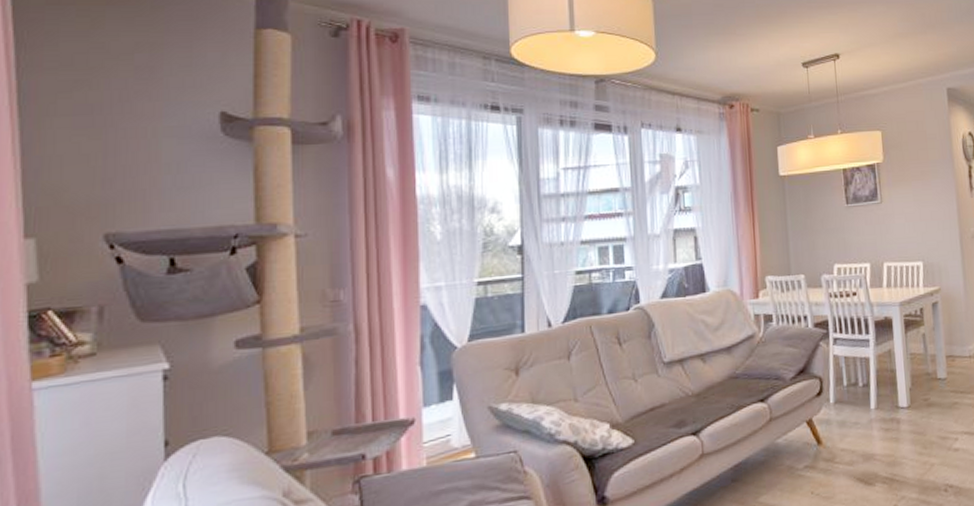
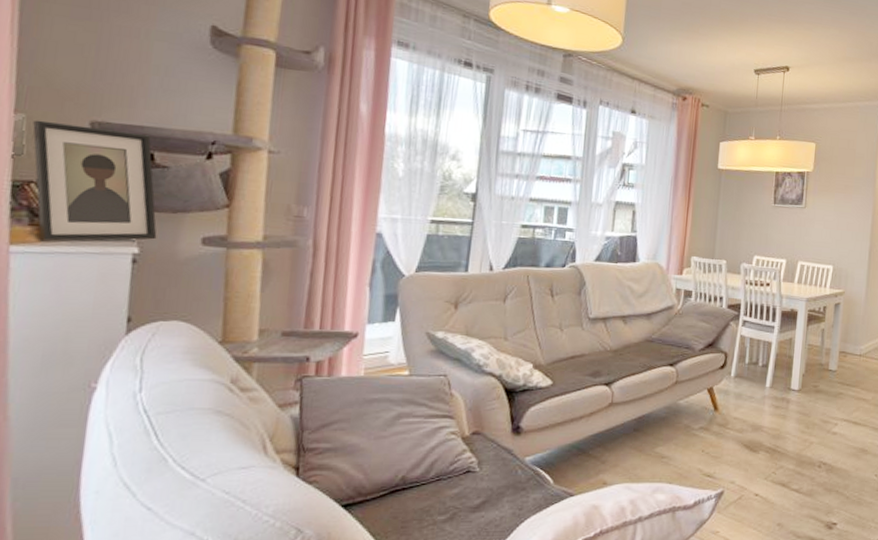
picture frame: none [44,238,187,372] -> present [32,120,157,242]

